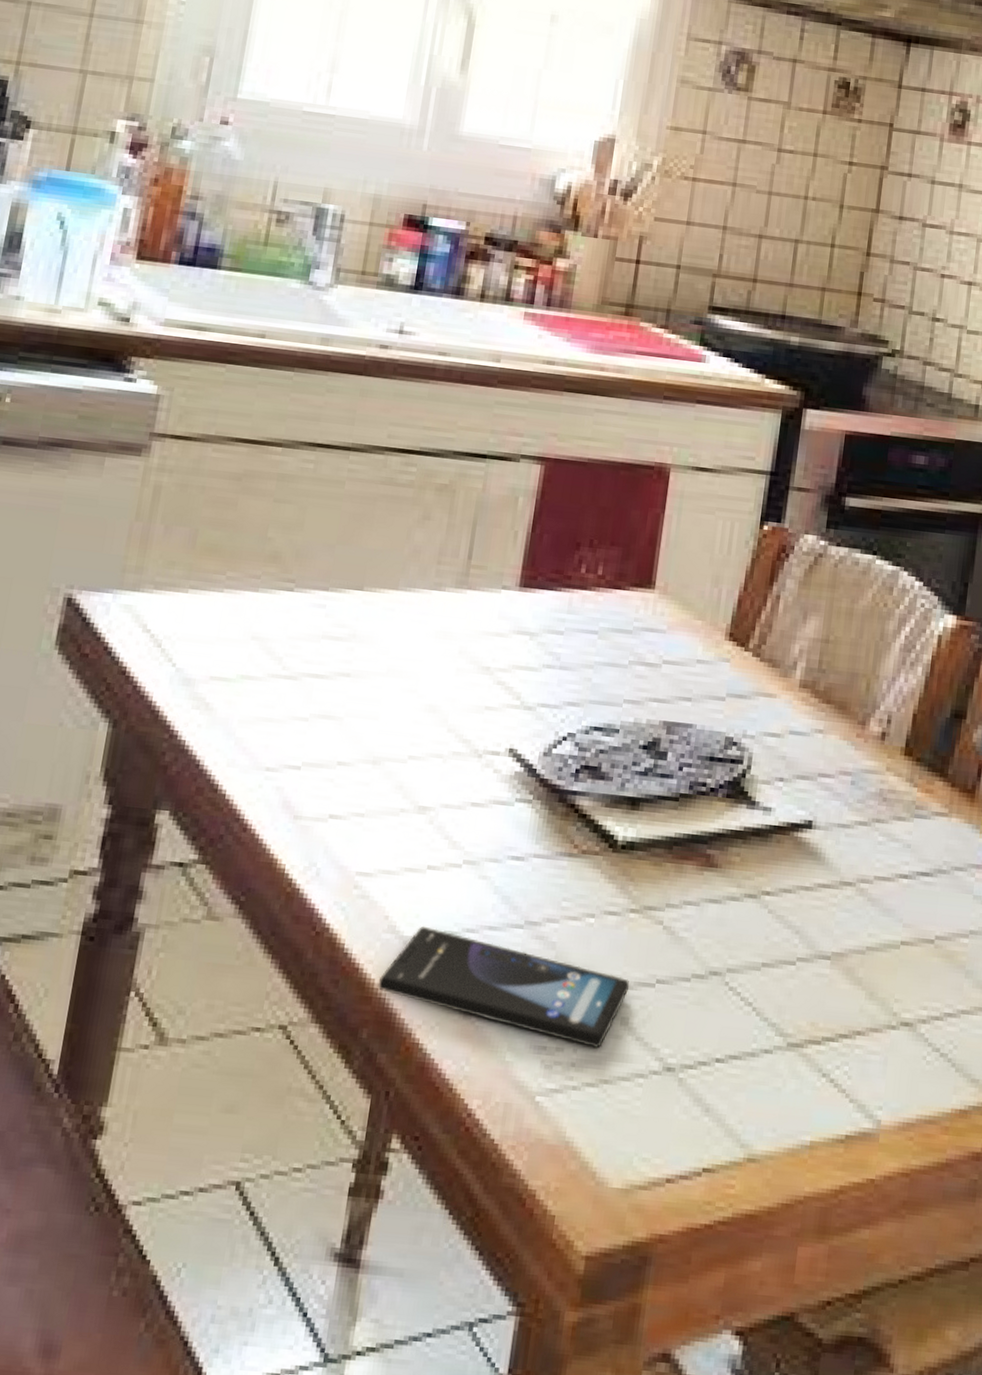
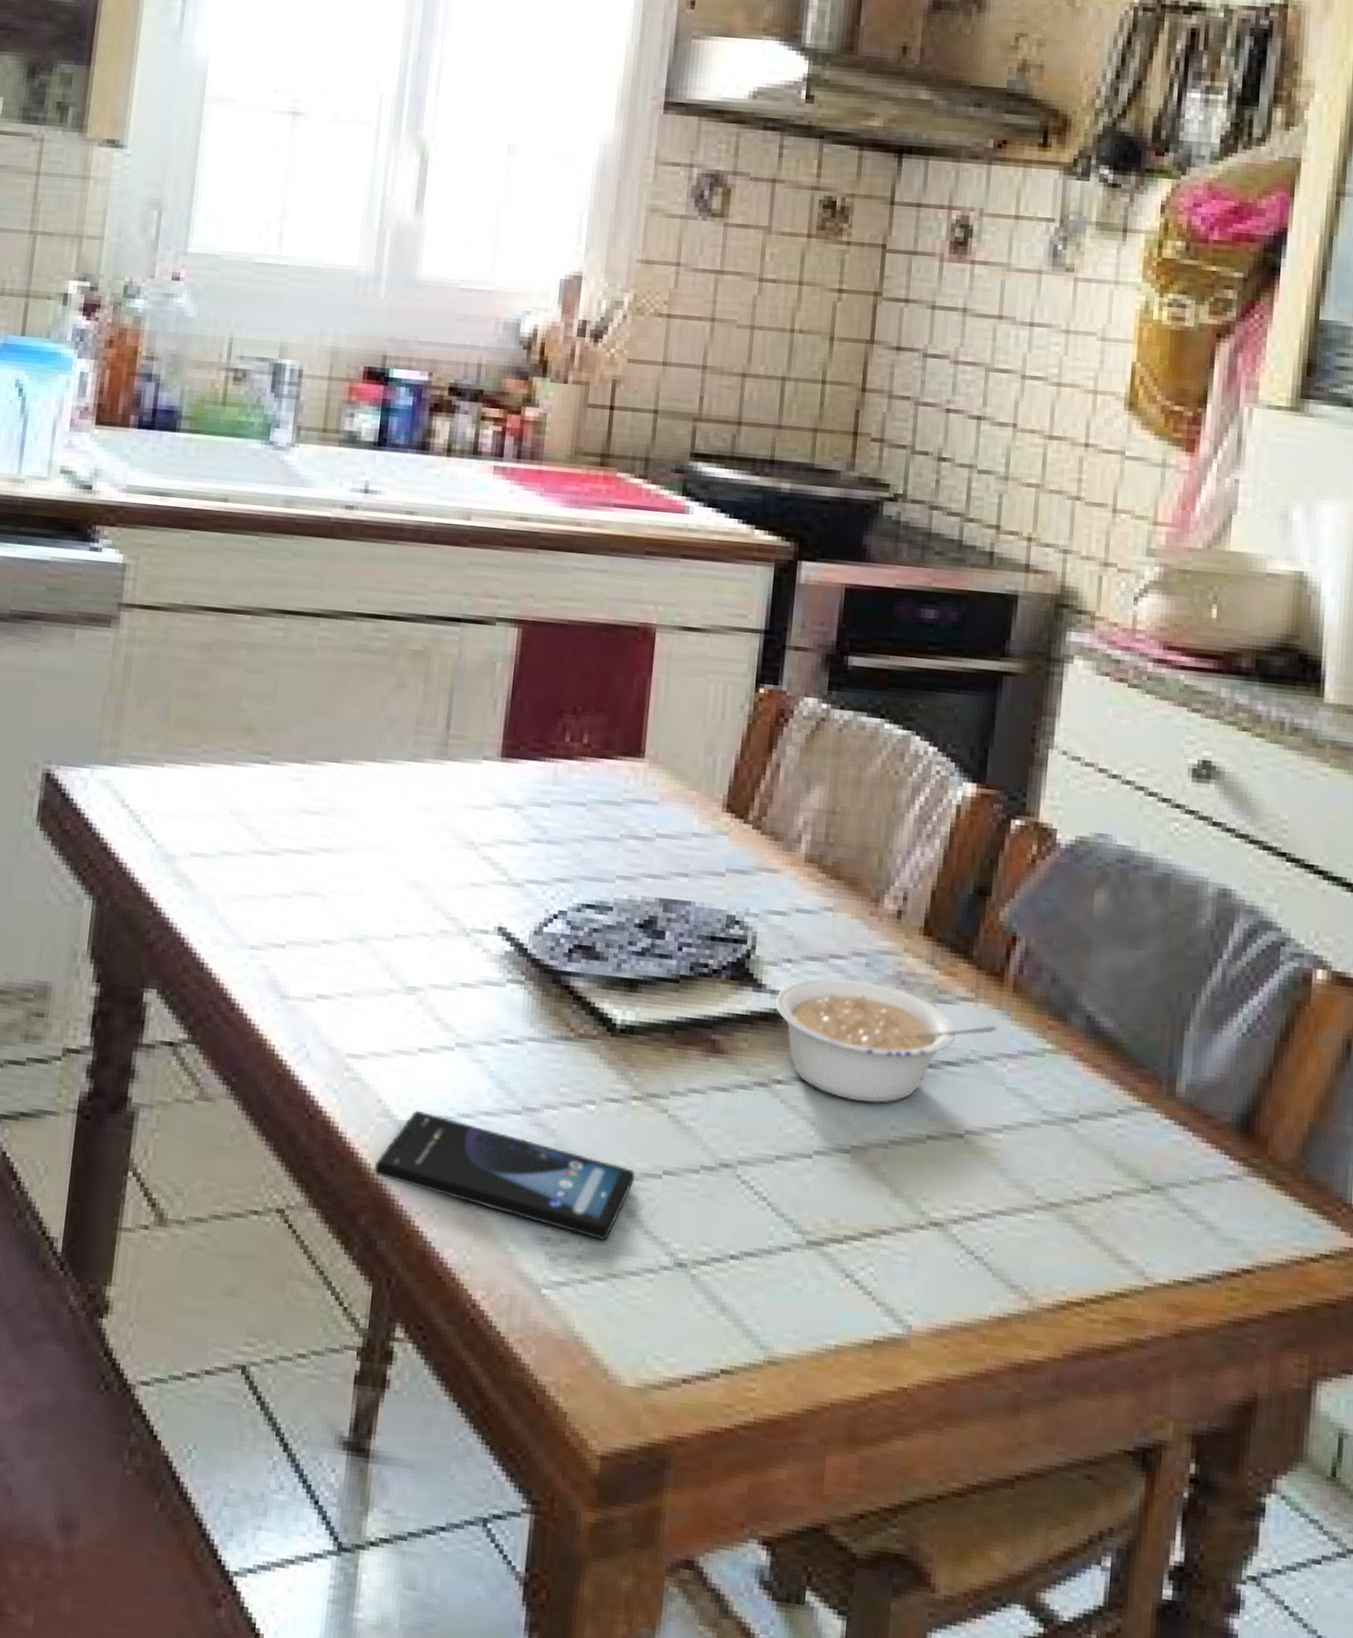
legume: none [766,795,967,913] -> present [775,977,997,1104]

